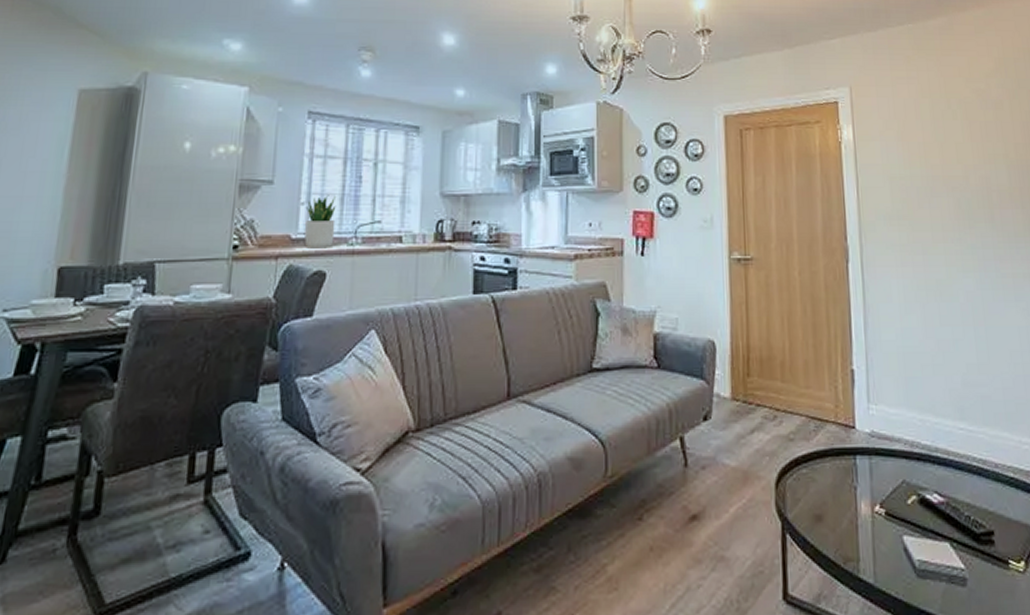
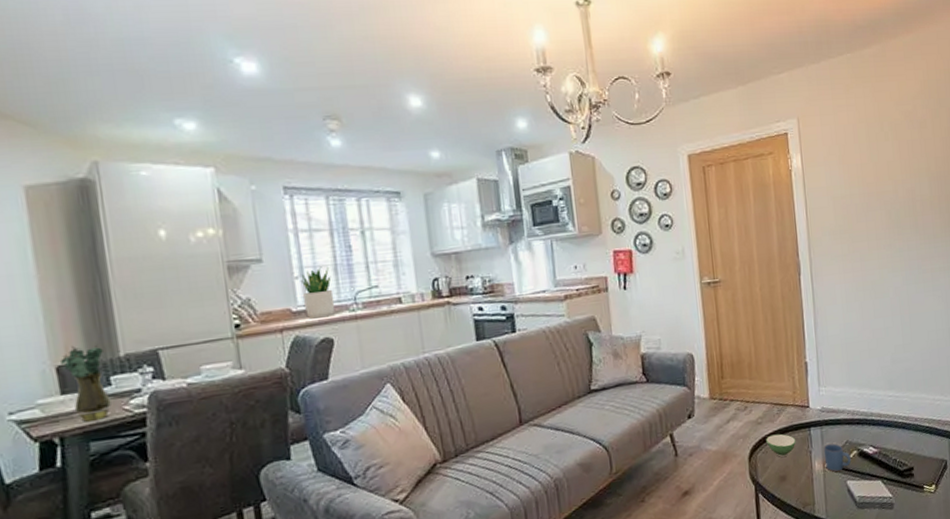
vase: none [63,248,105,329] -> present [61,345,112,422]
bowl: none [798,457,837,490] -> present [765,434,796,458]
mug: none [872,480,909,521] -> present [823,443,851,473]

